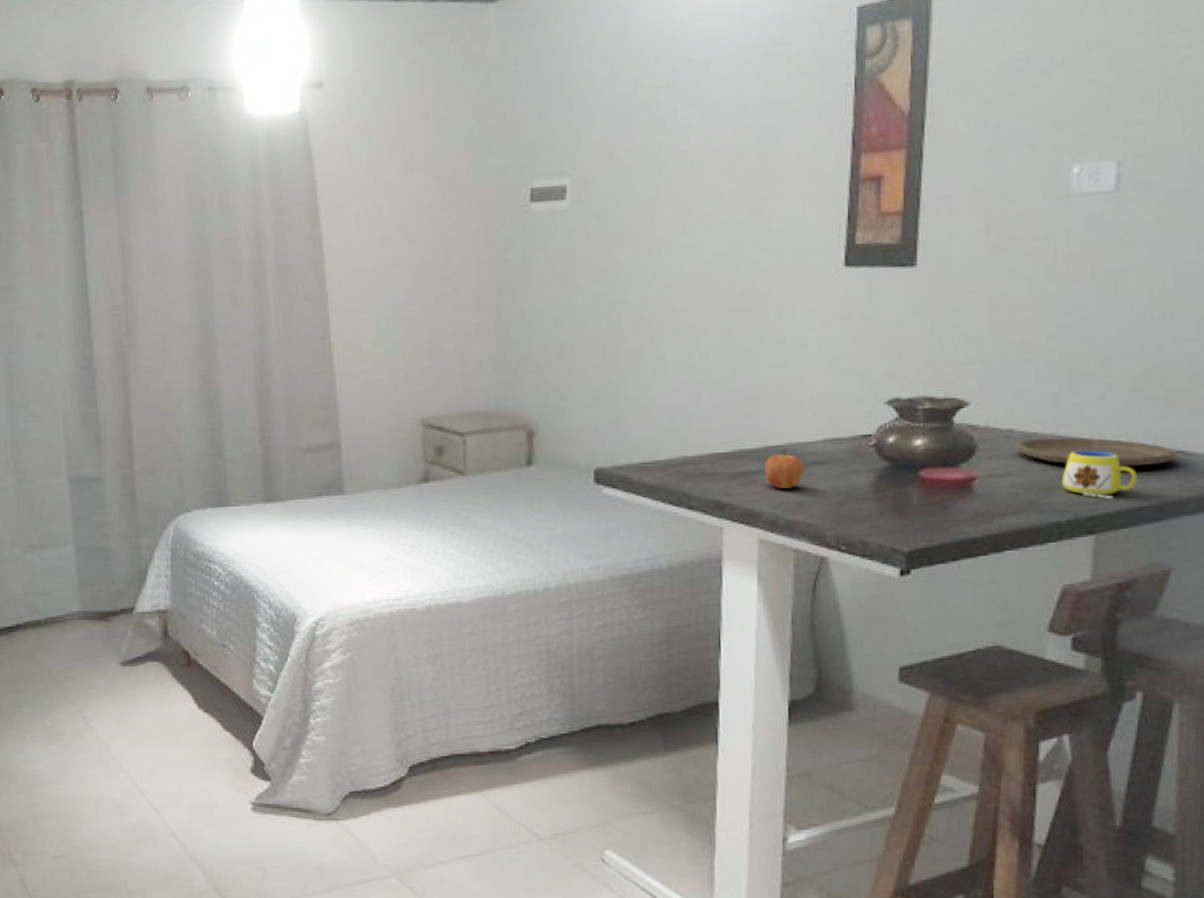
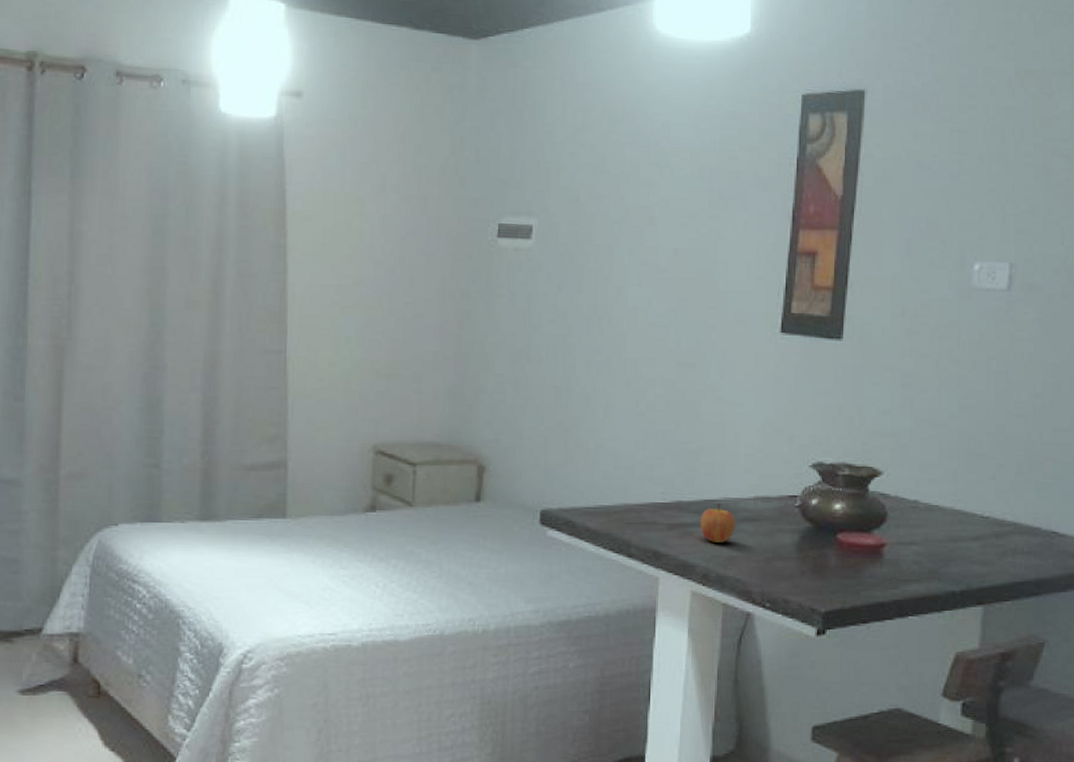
plate: present [1016,437,1176,467] -> none [920,510,1051,544]
mug: present [1061,450,1137,499] -> none [957,525,1019,572]

